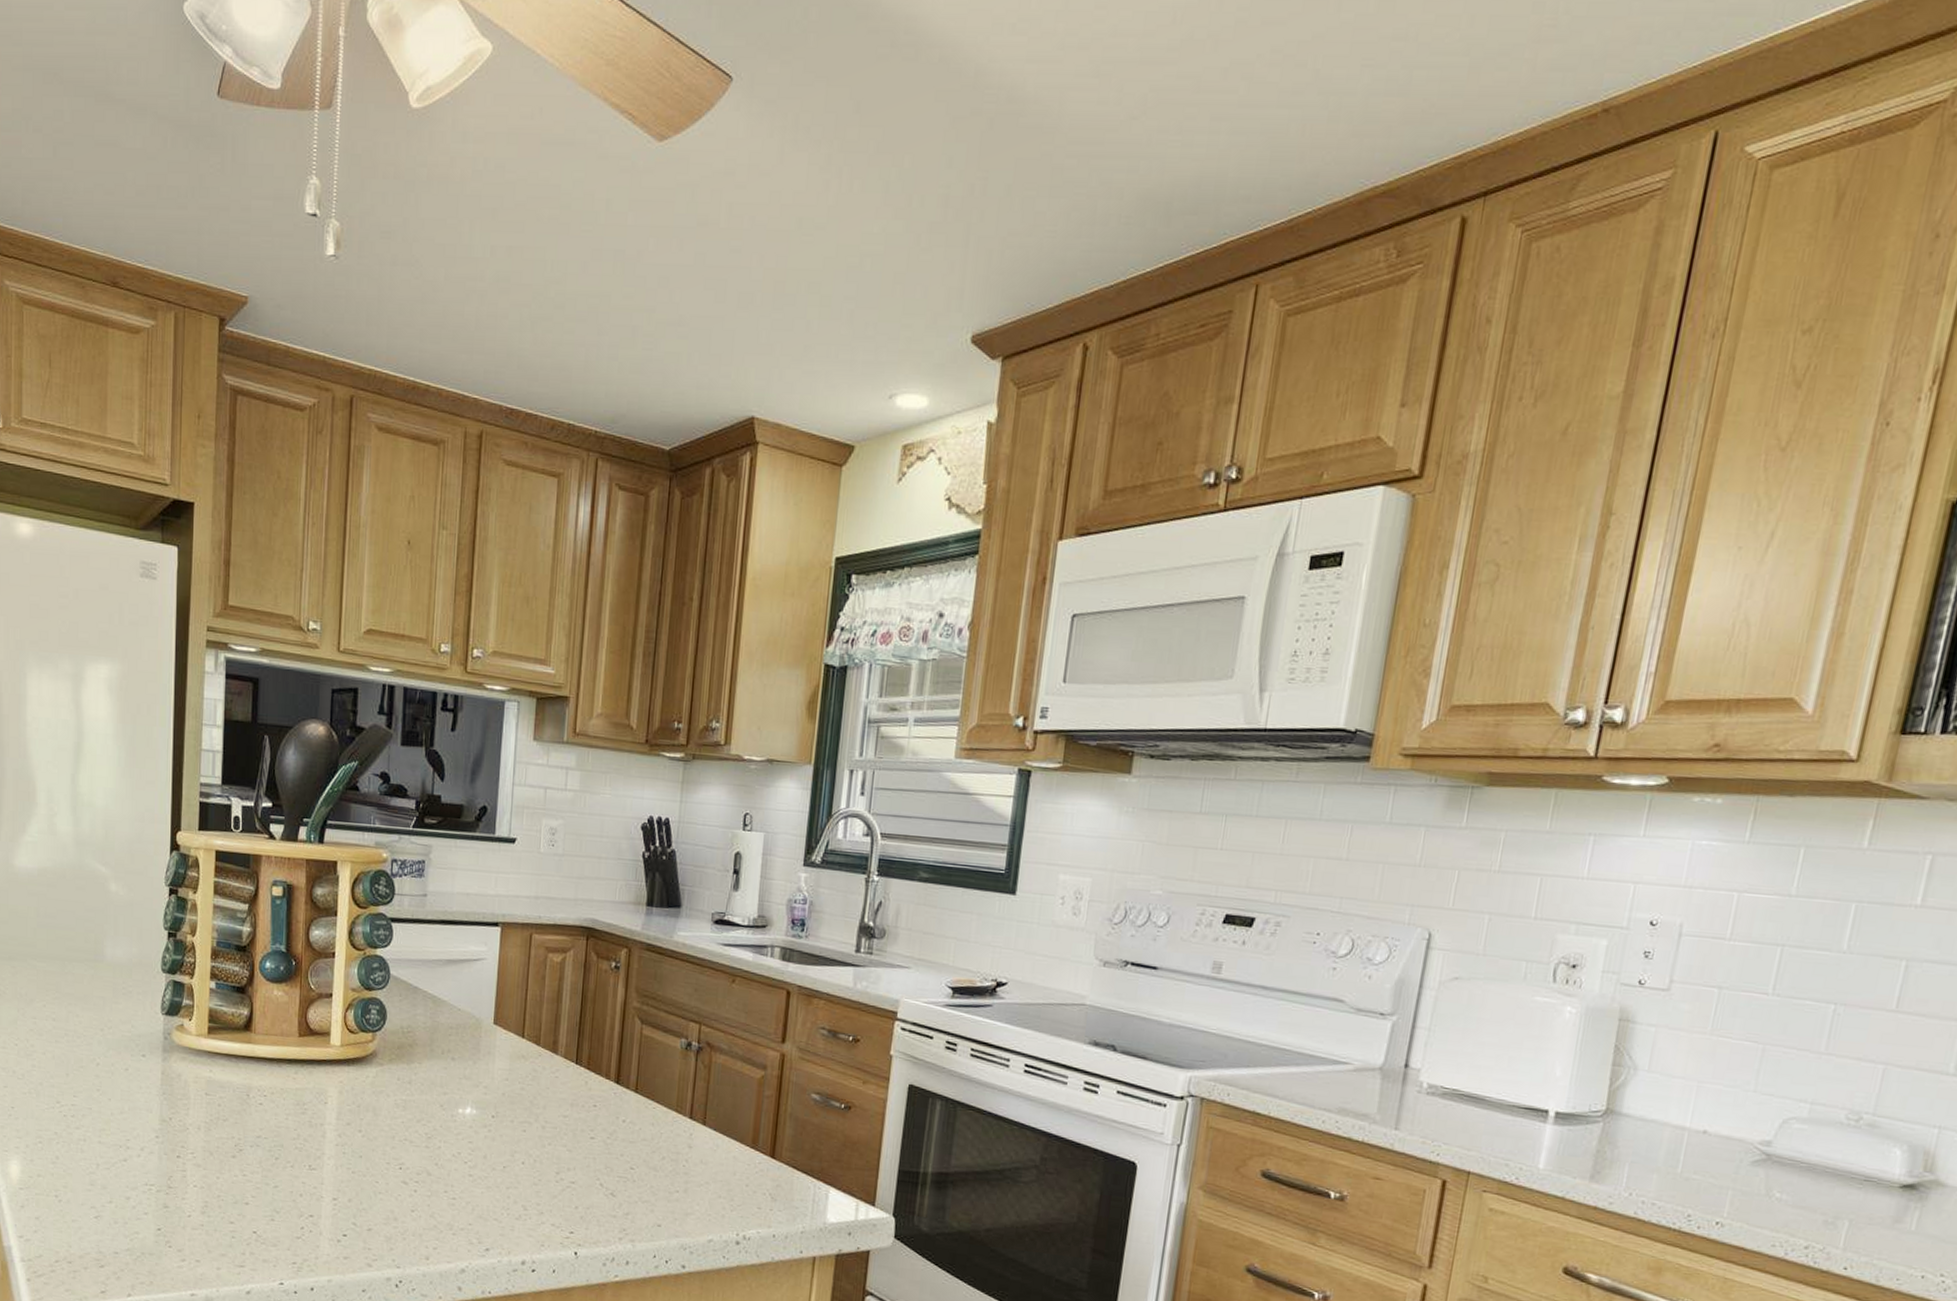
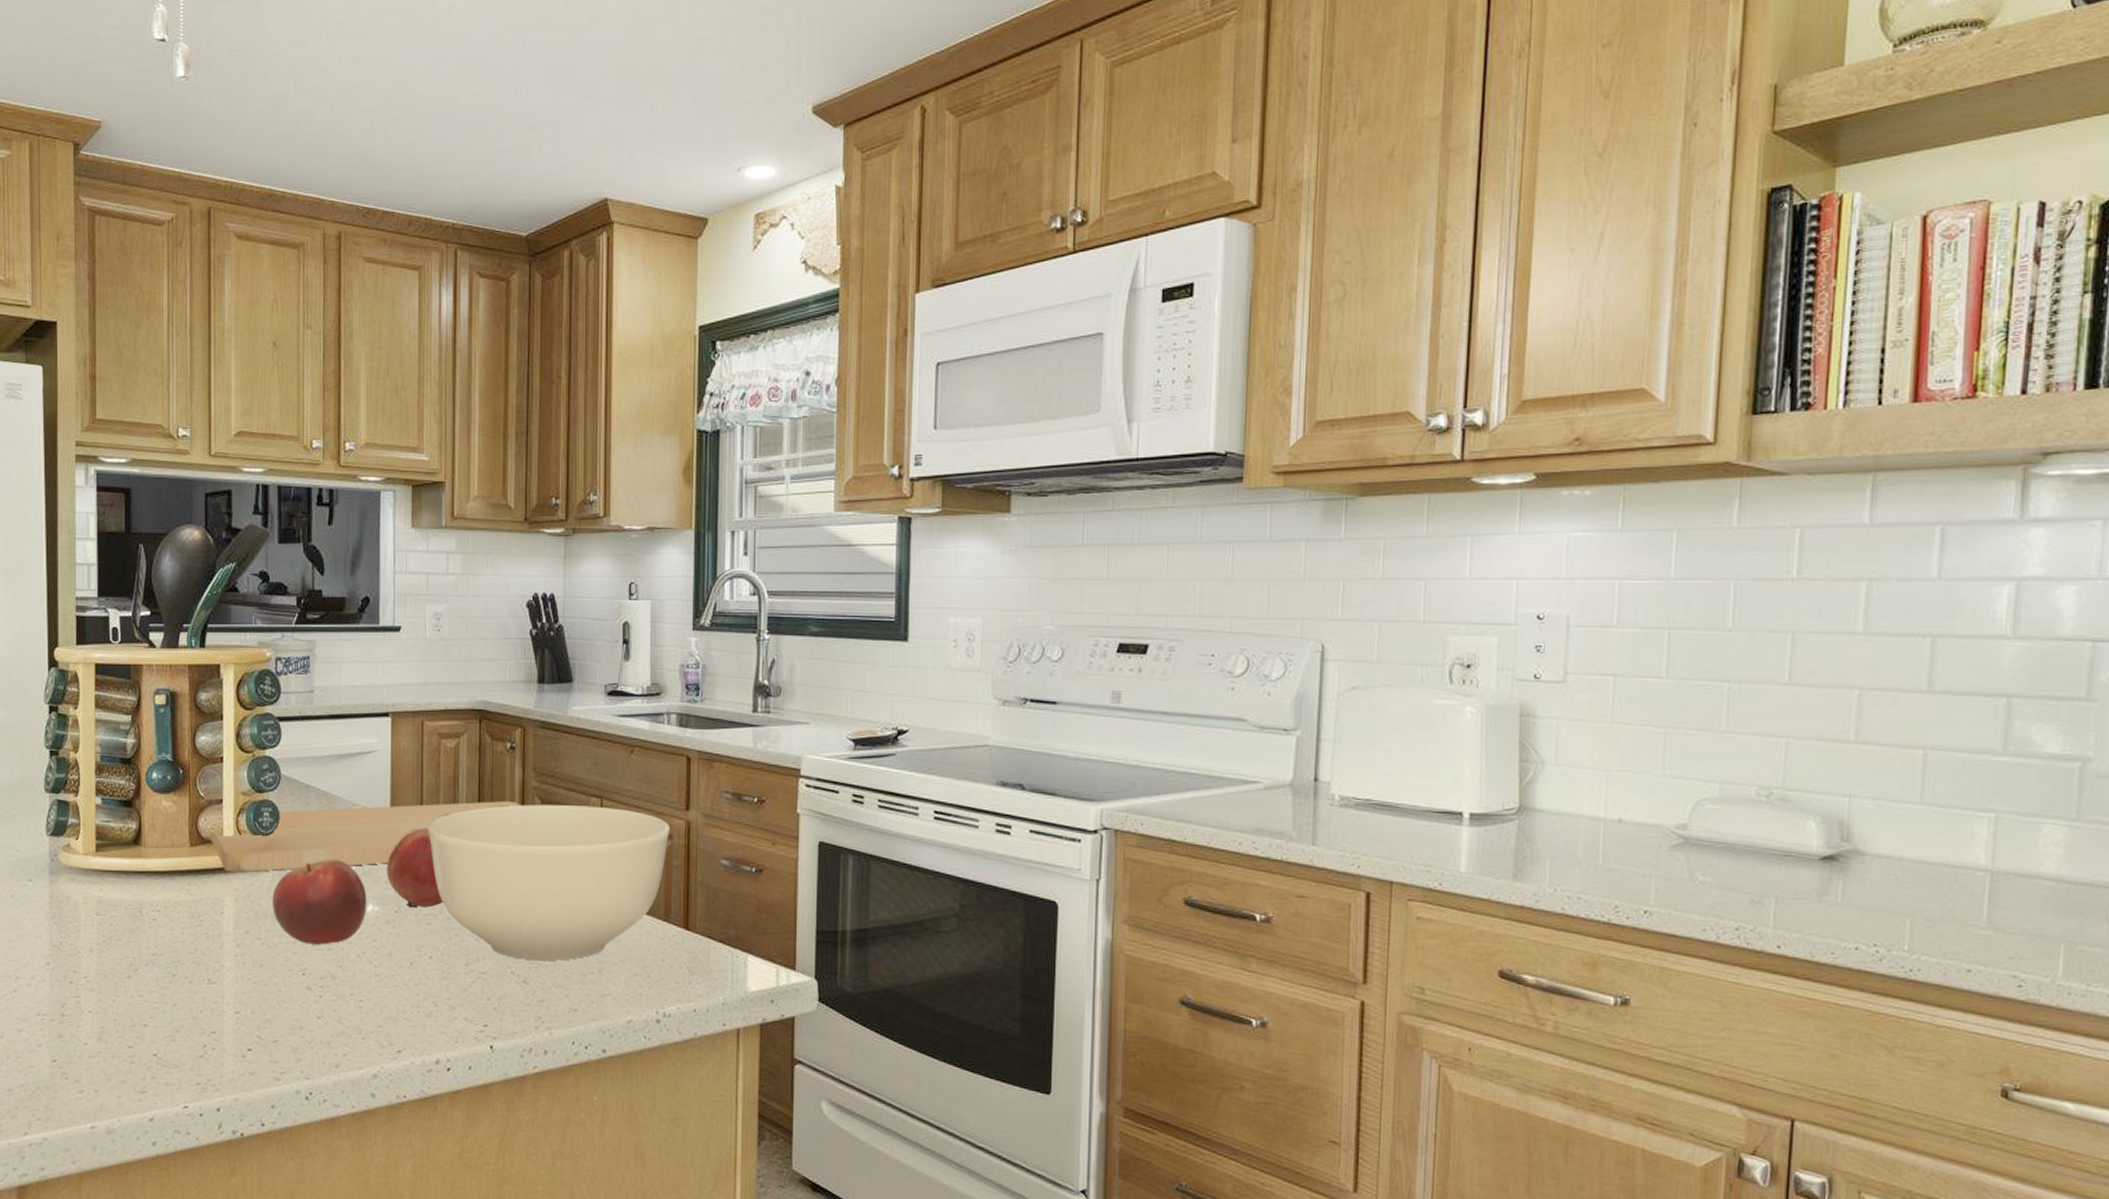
cutting board: none [316,1009,622,1070] -> present [208,801,522,873]
fruit: none [374,1060,466,1142] -> present [272,859,367,945]
fruit: none [486,1026,549,1115] -> present [386,814,448,909]
bowl: none [529,1023,764,1177] -> present [428,804,669,961]

